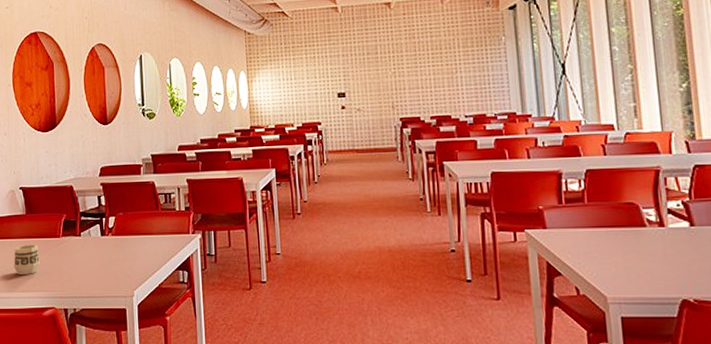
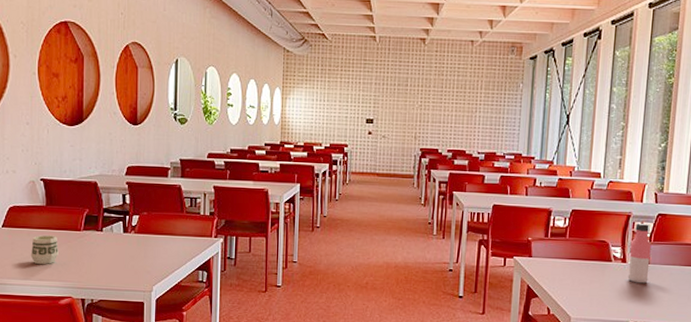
water bottle: none [665,177,697,250] -> present [627,222,652,284]

